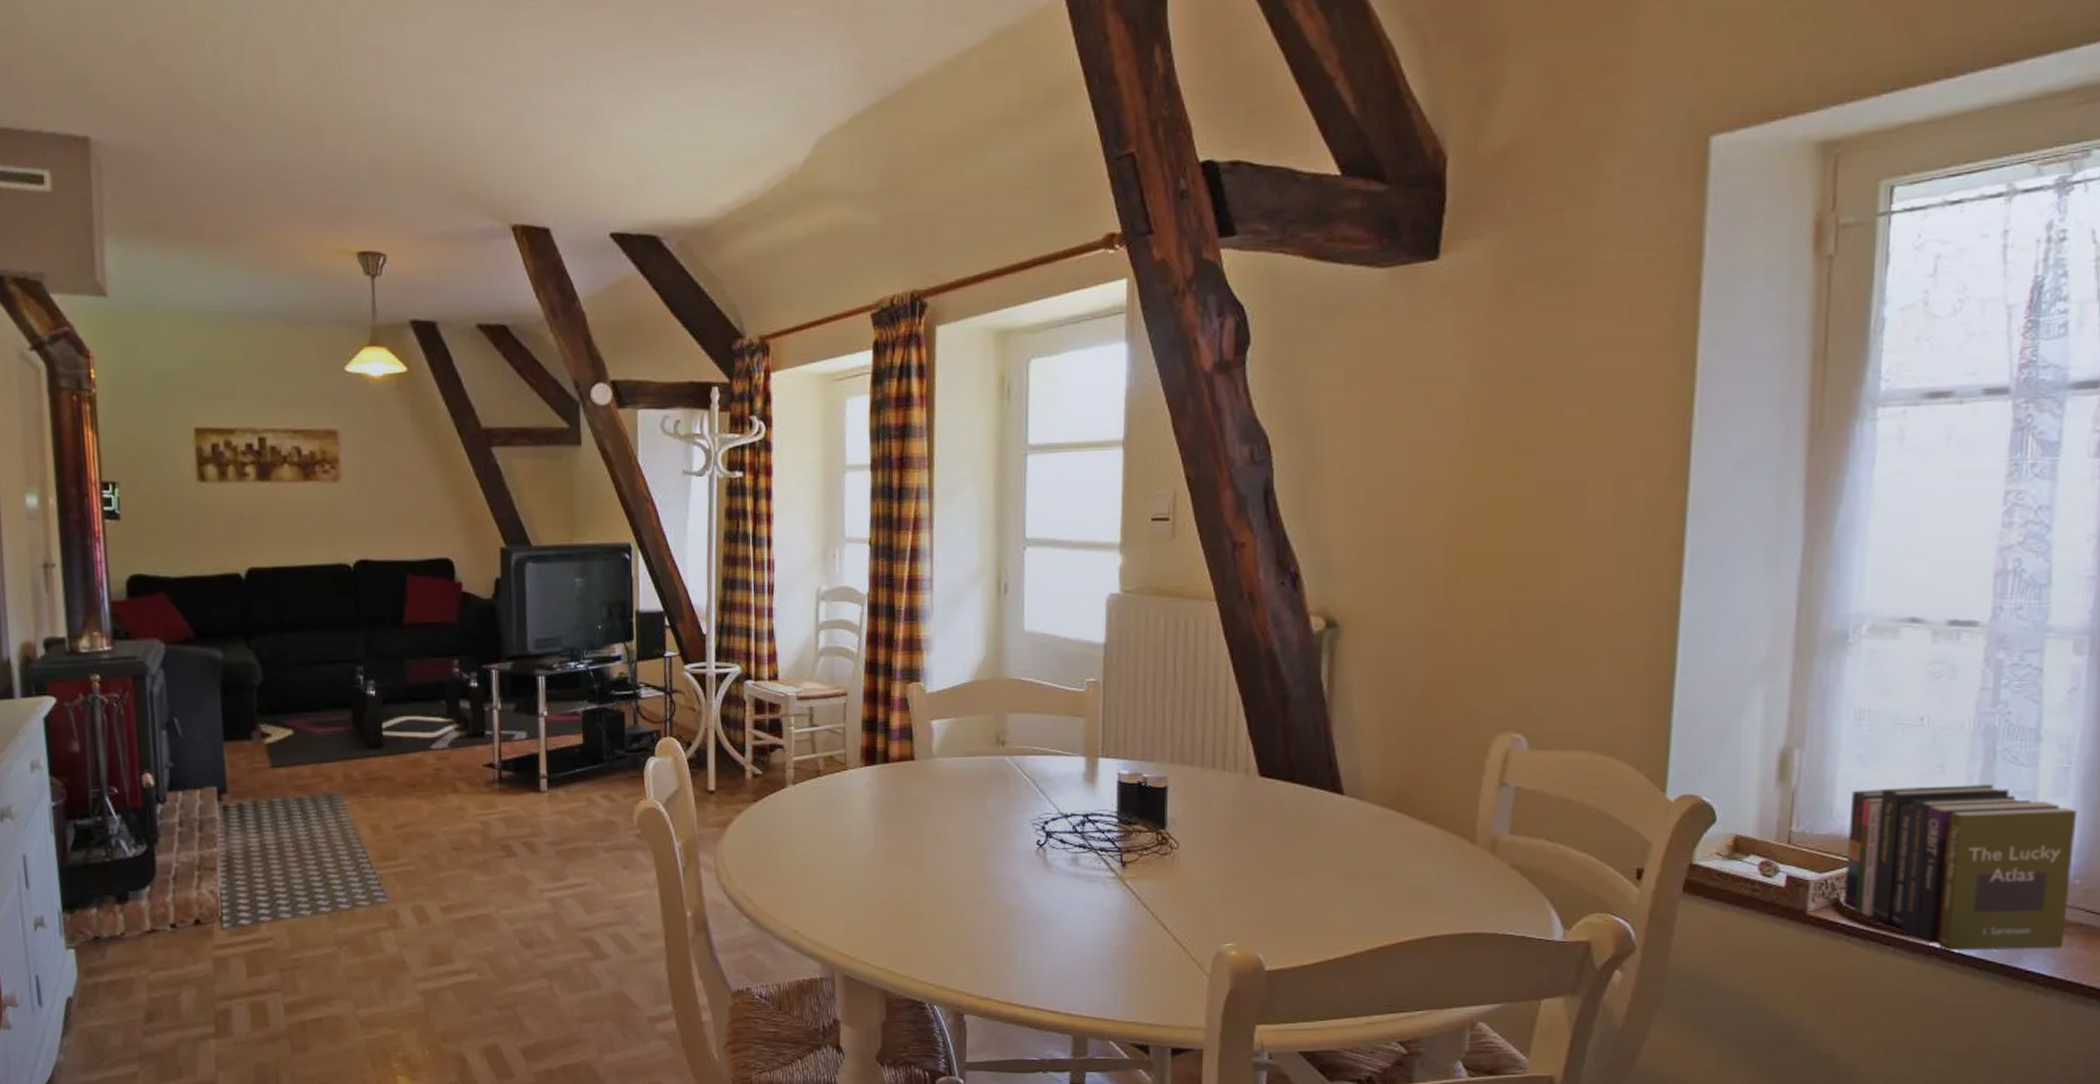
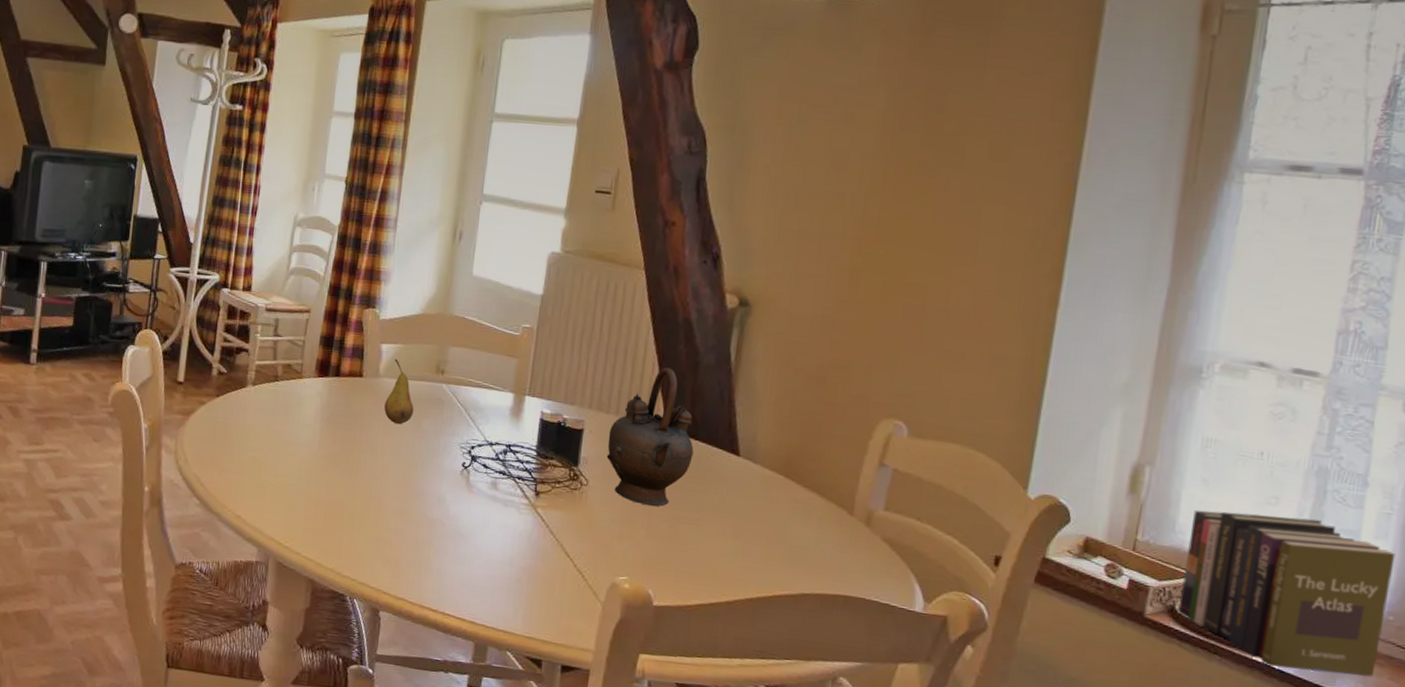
fruit: none [943,735,976,808] -> present [384,359,414,425]
teapot: none [1196,706,1292,863] -> present [606,367,694,507]

